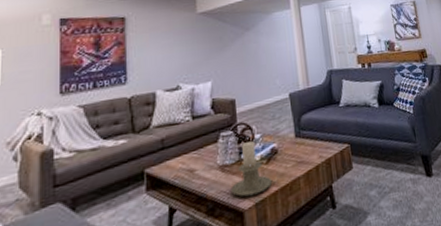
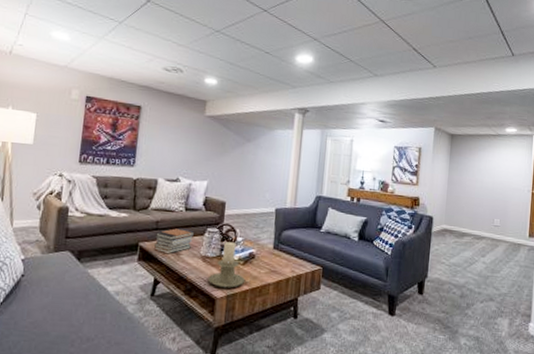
book stack: none [161,139,208,175] -> present [153,227,195,254]

